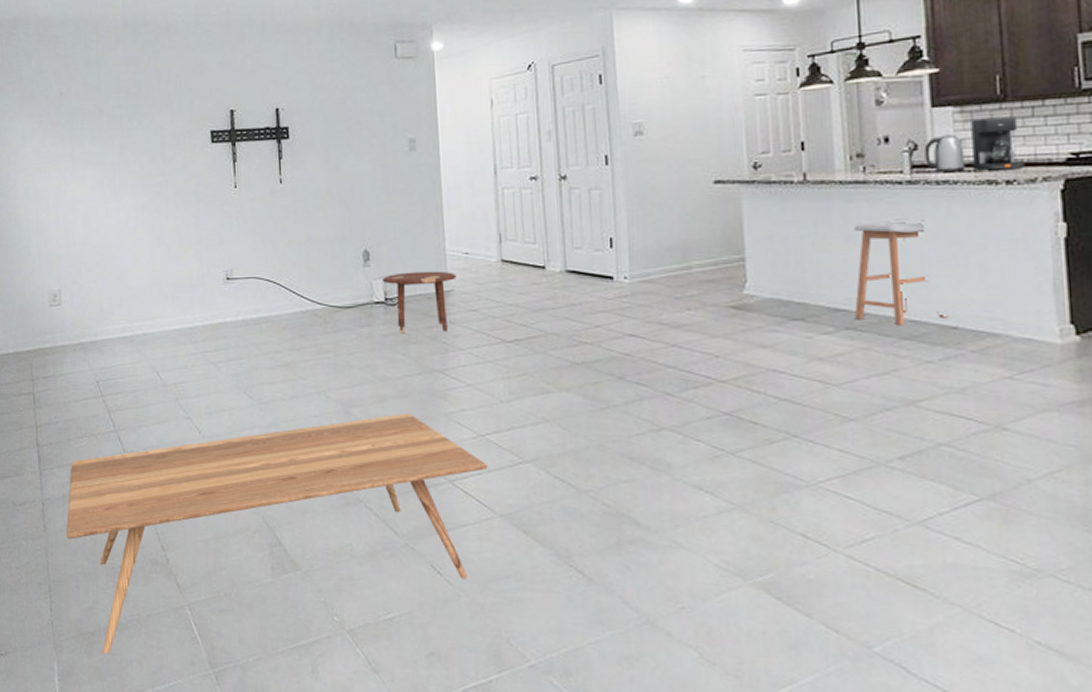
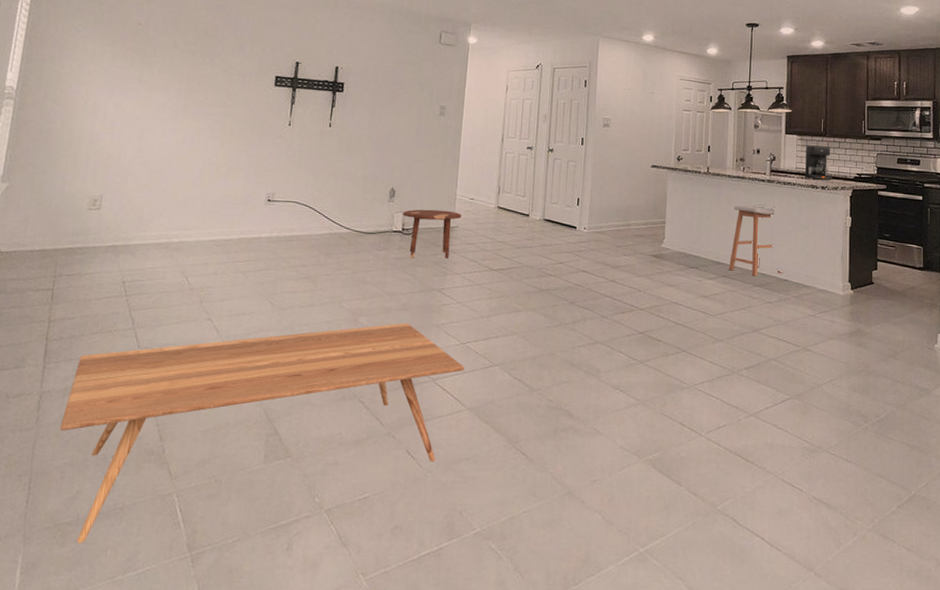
kettle: present [924,134,966,174] -> none [779,153,801,178]

